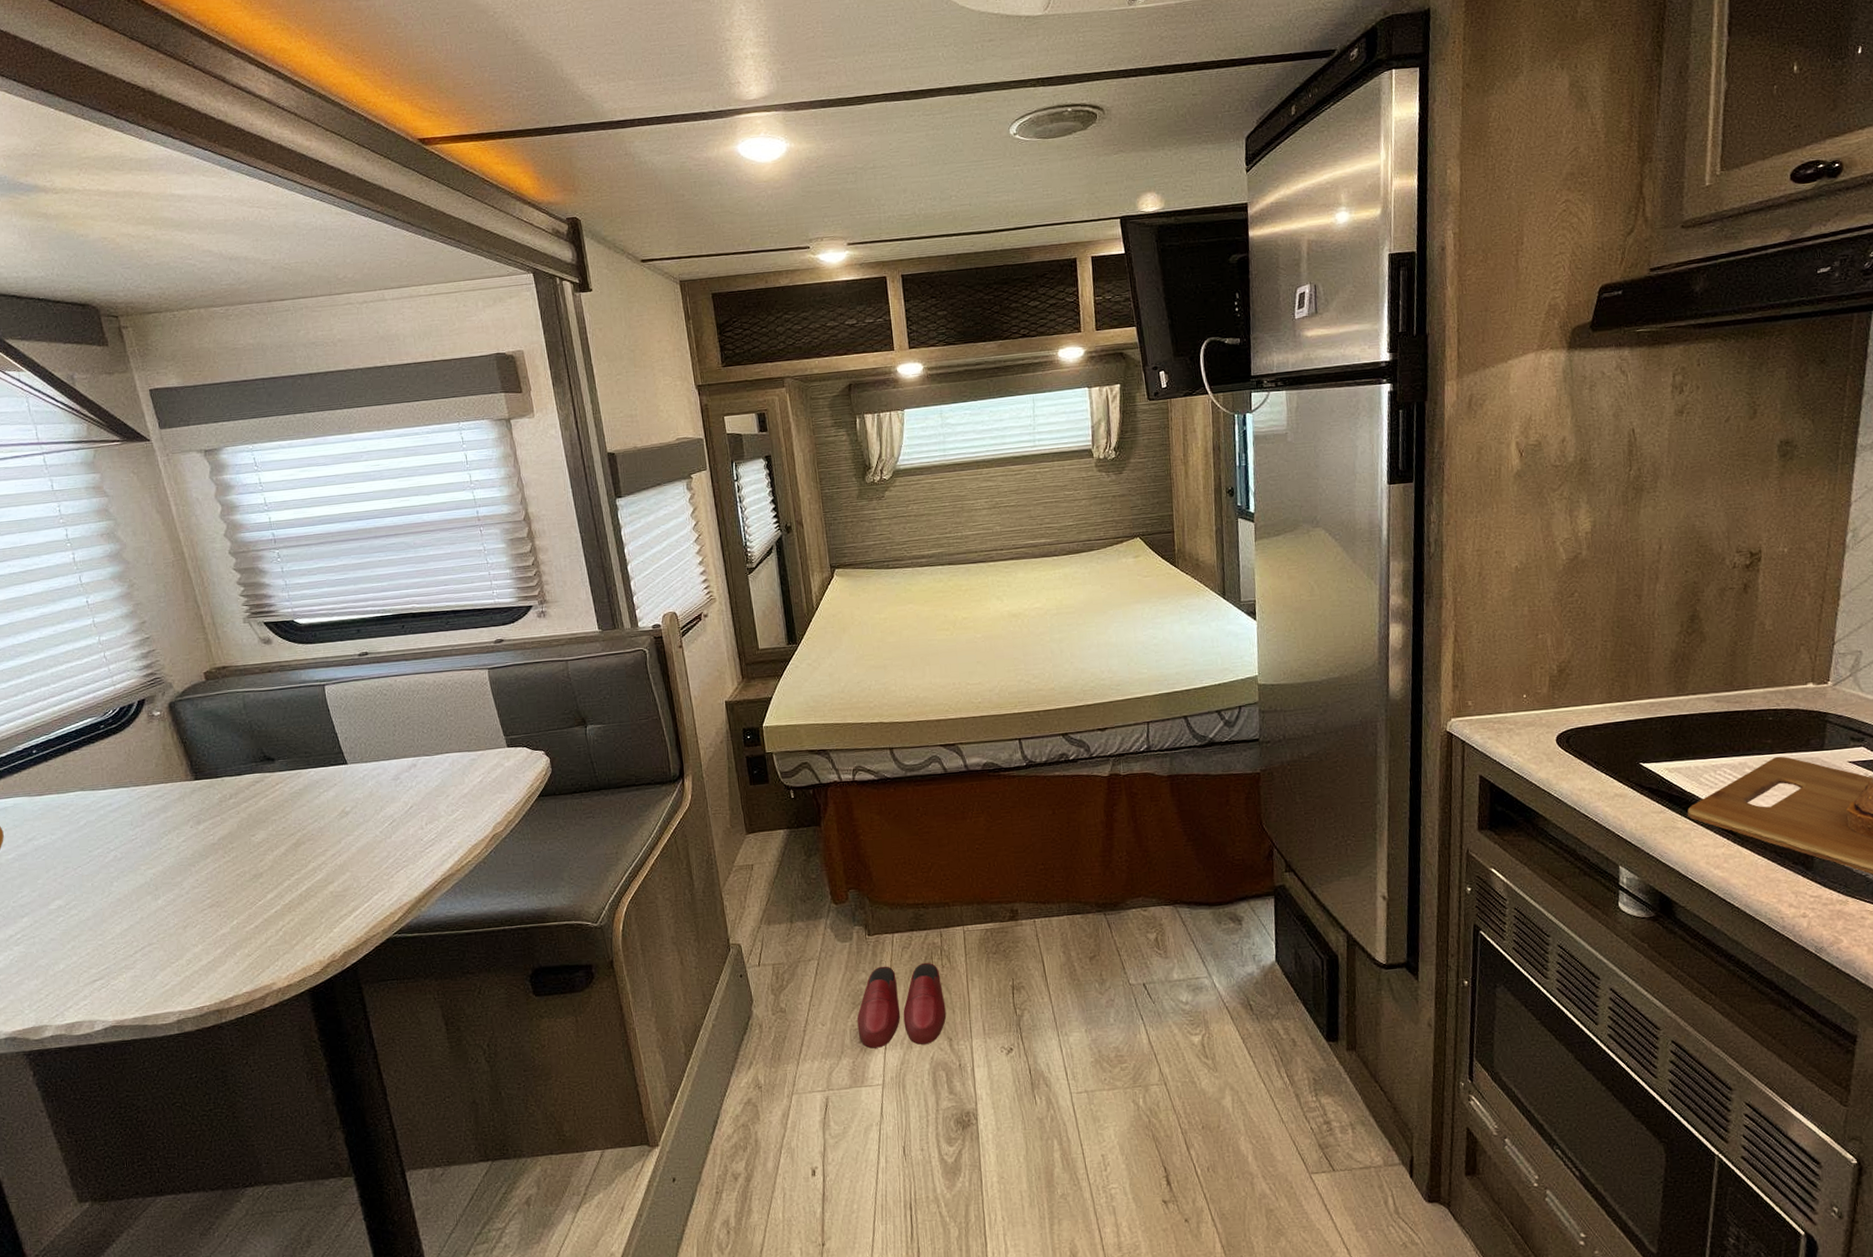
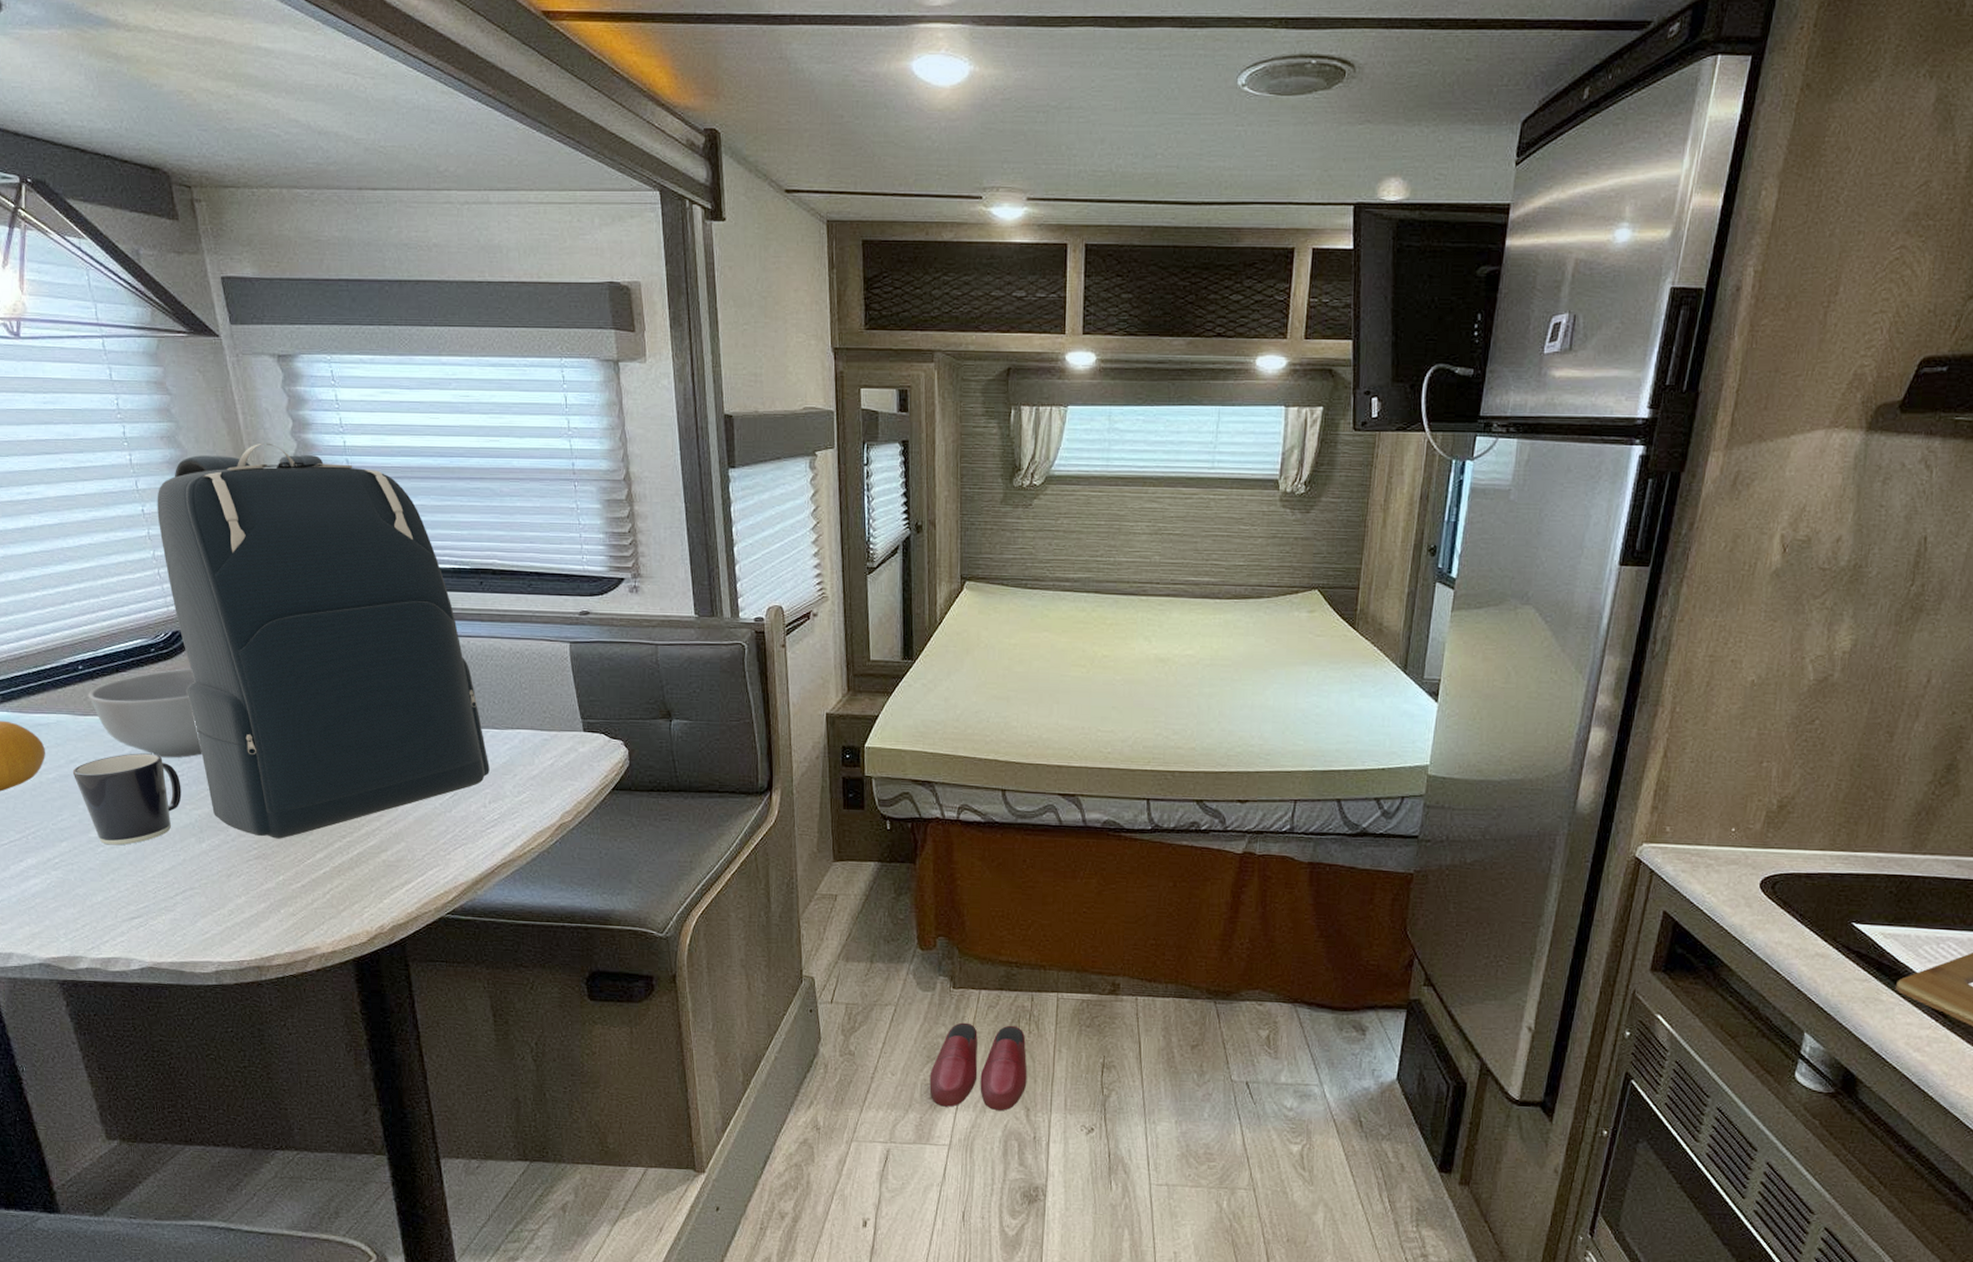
mug: none [30,822,136,914] -> present [72,753,182,846]
bowl: none [42,739,154,825] -> present [88,668,202,758]
backpack: none [100,527,424,886] -> present [157,442,490,839]

